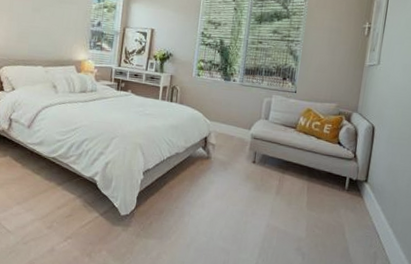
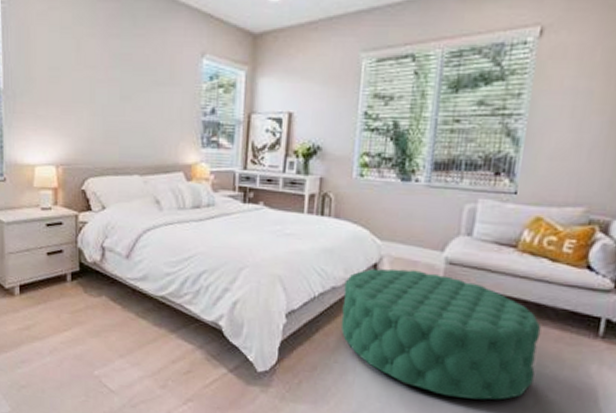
ottoman: none [181,140,311,235] -> present [340,268,542,400]

